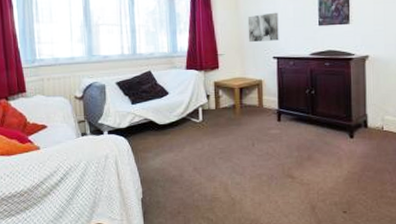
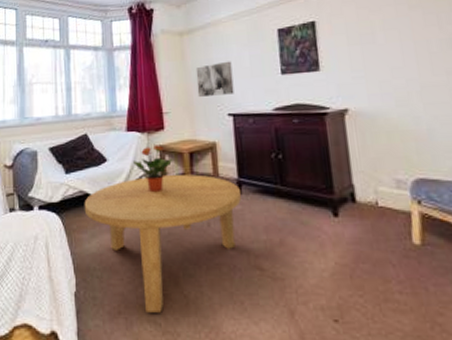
coffee table: none [148,106,281,211] -> present [84,174,242,313]
potted plant: none [192,81,226,120] -> present [133,145,173,193]

